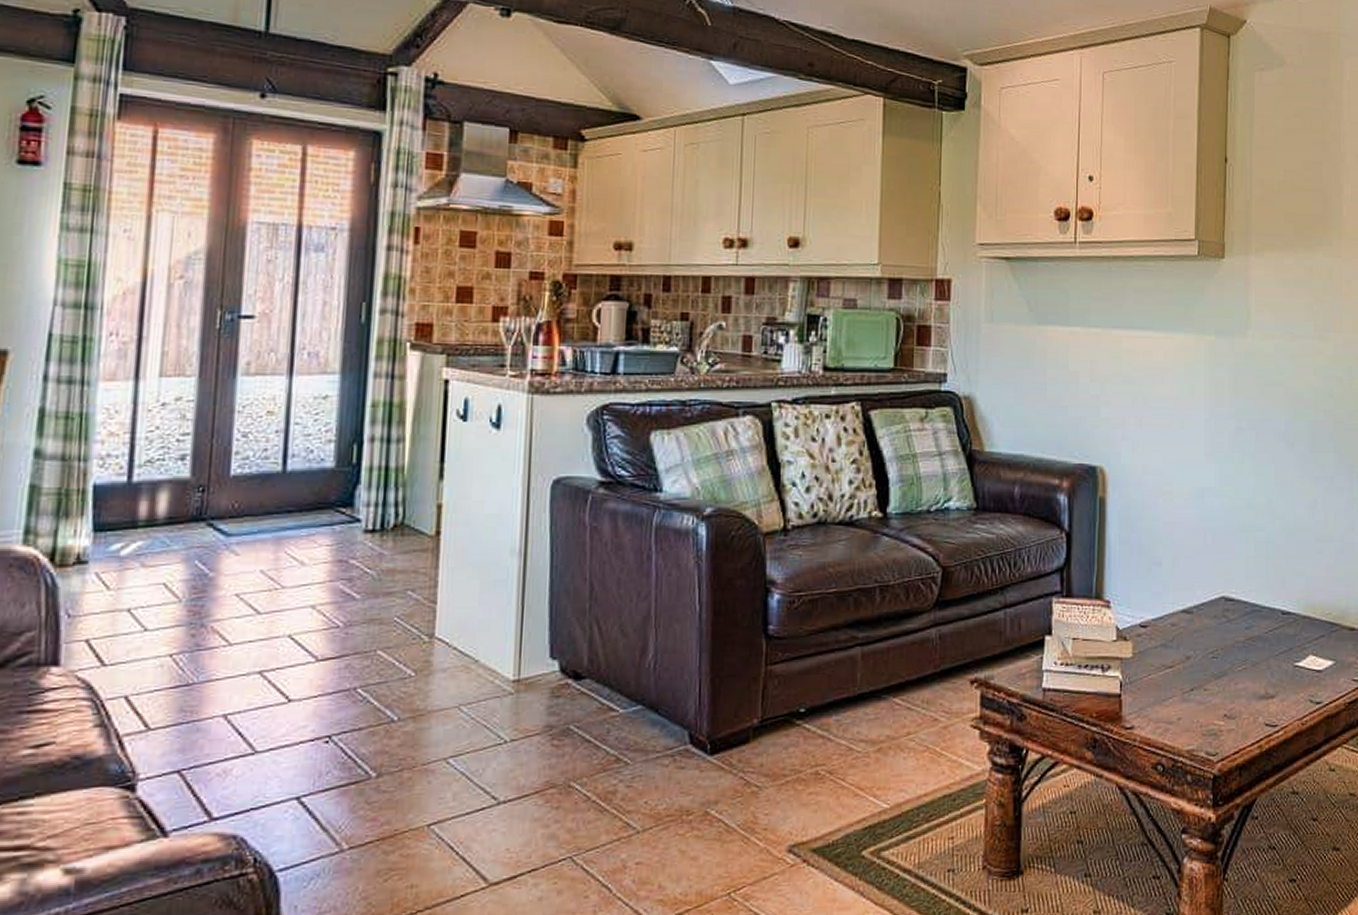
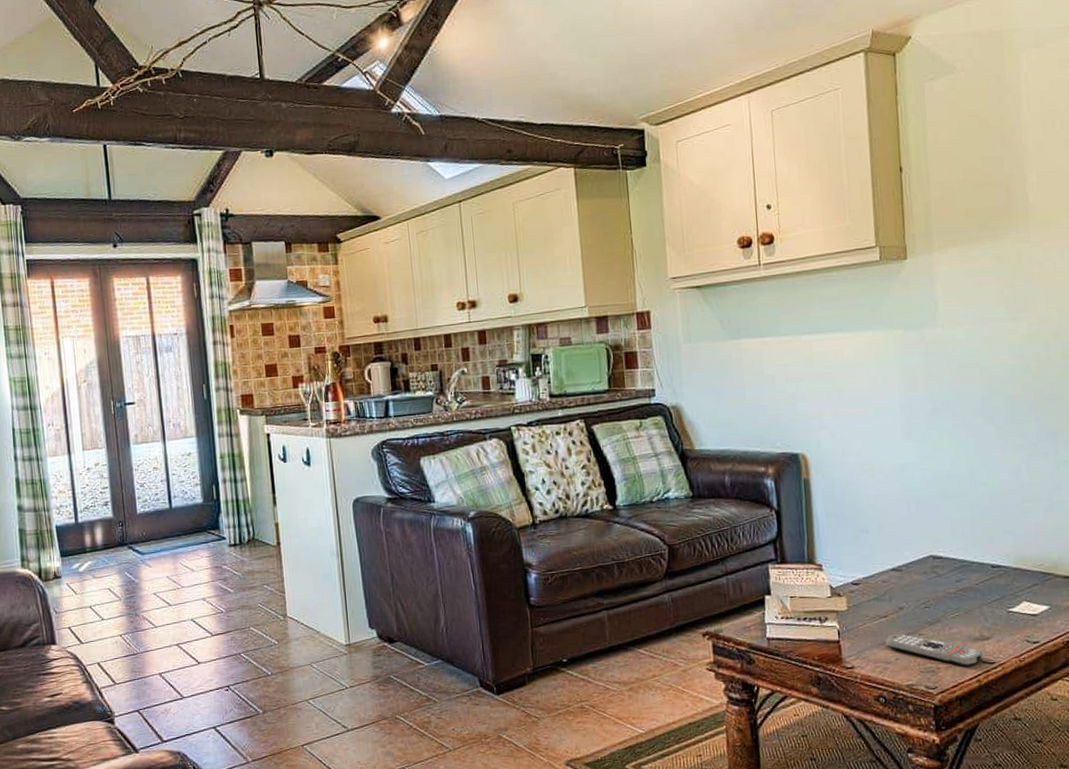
remote control: none [1169,688,1267,729] -> present [886,633,984,667]

